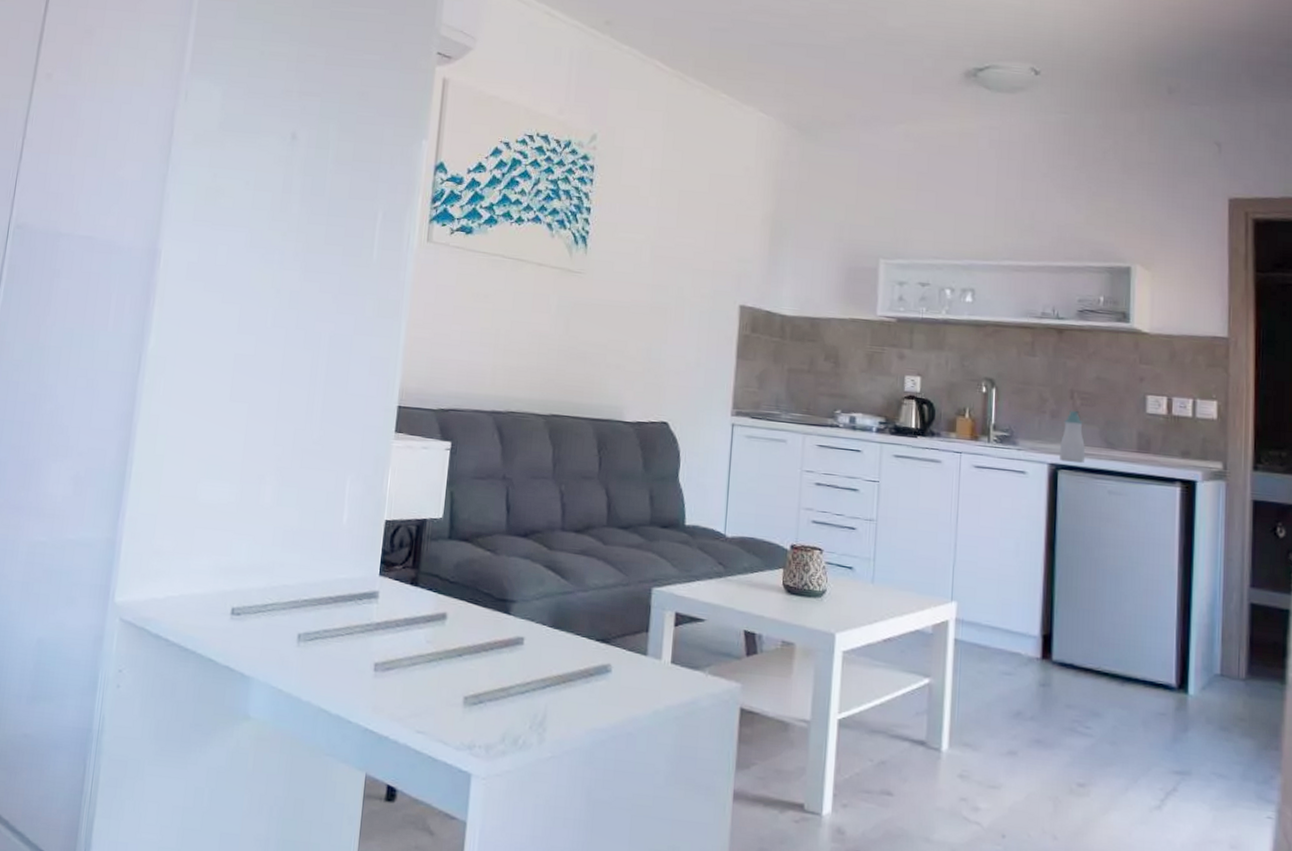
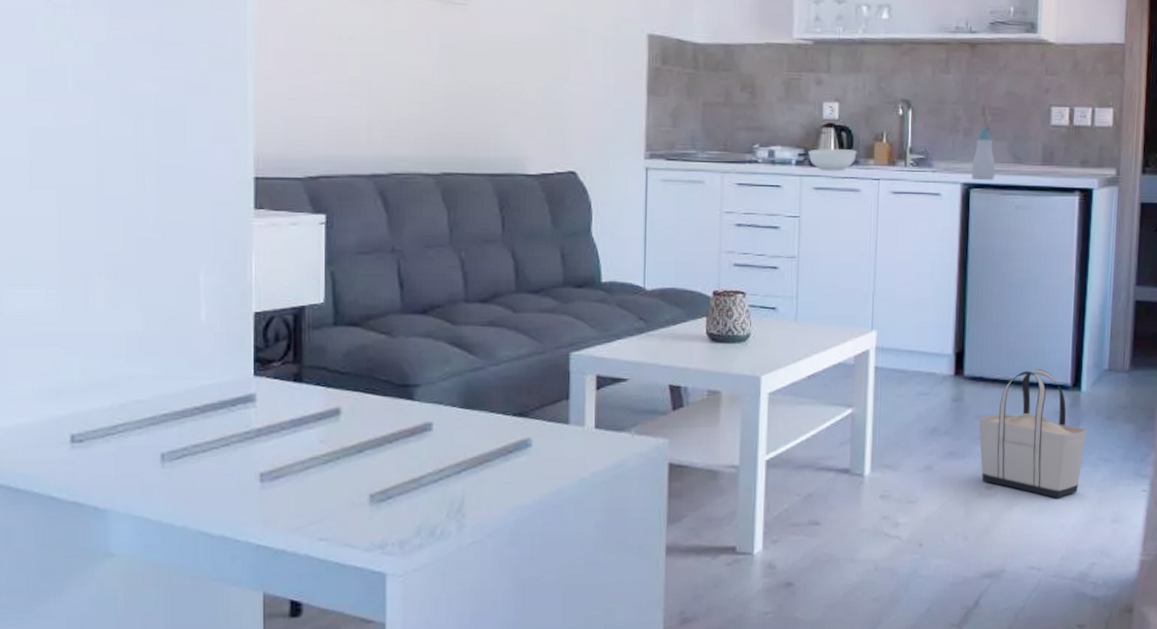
bowl: none [889,418,939,442] -> present [808,149,857,172]
shopping bag: none [1069,663,1196,810] -> present [978,369,1087,498]

